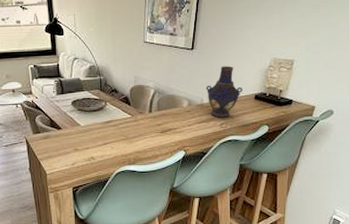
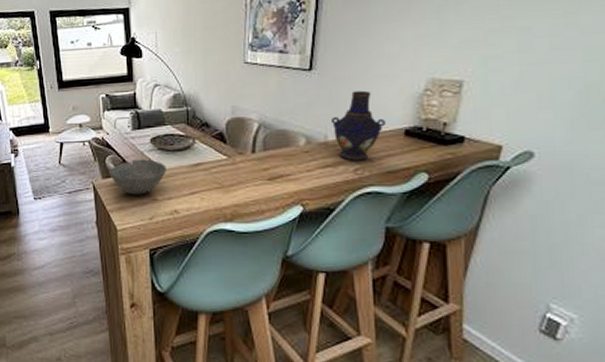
bowl: none [39,118,85,146] -> present [109,159,167,195]

